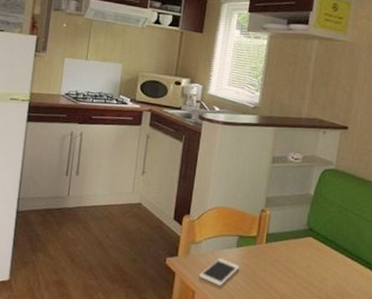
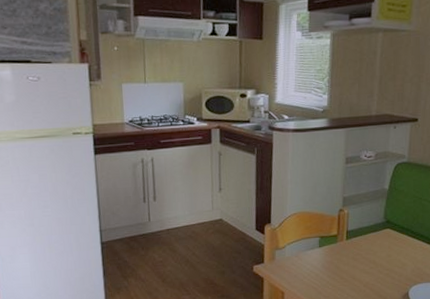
cell phone: present [198,257,240,287] -> none [286,259,324,285]

